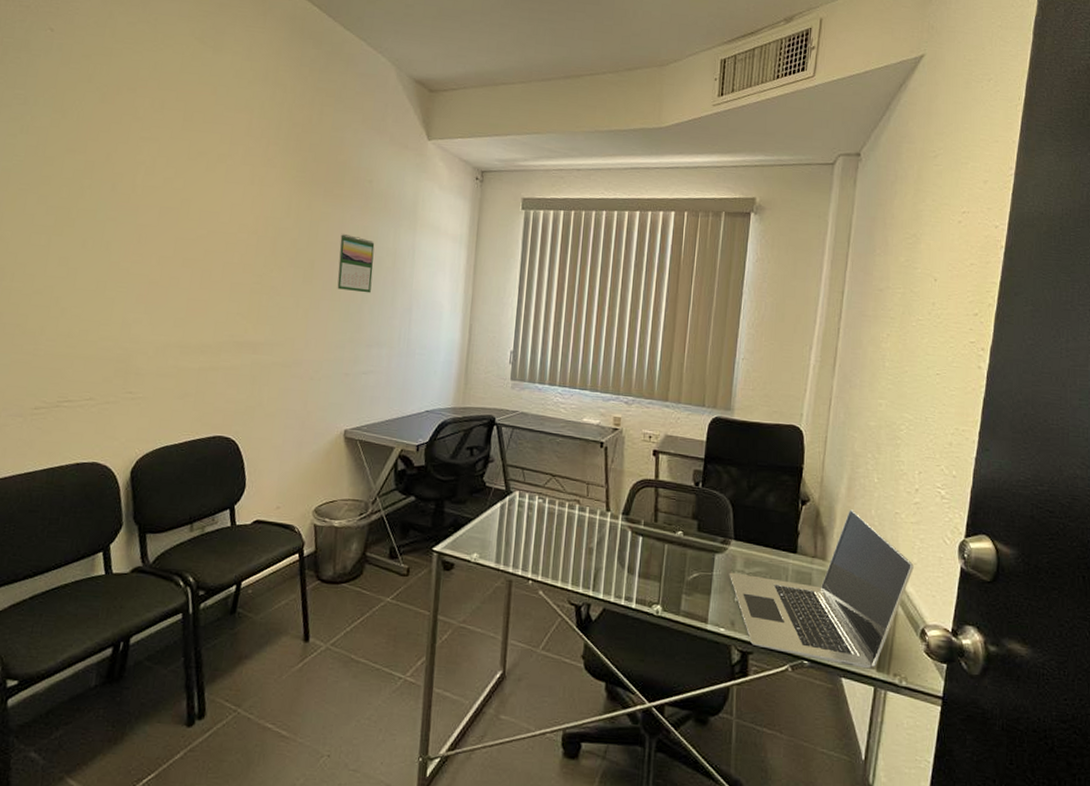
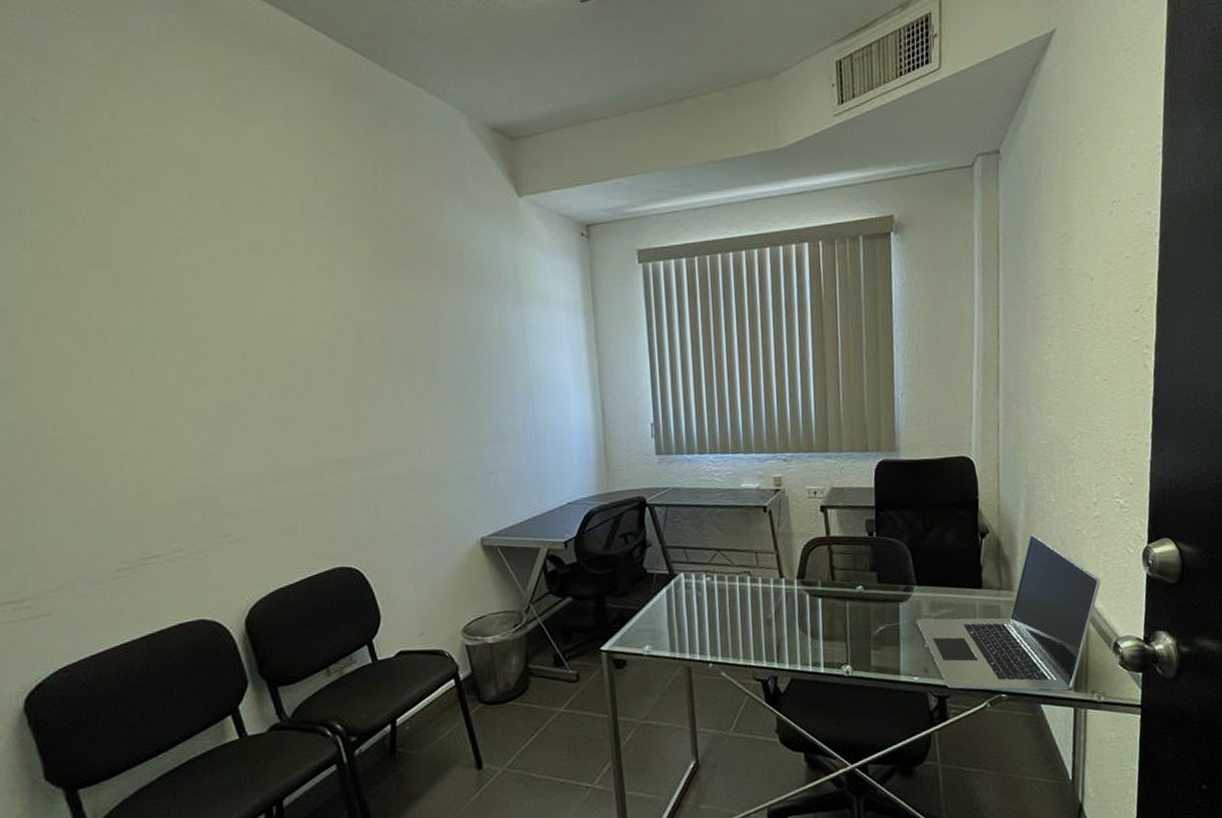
calendar: present [337,233,375,293] -> none [437,318,483,383]

